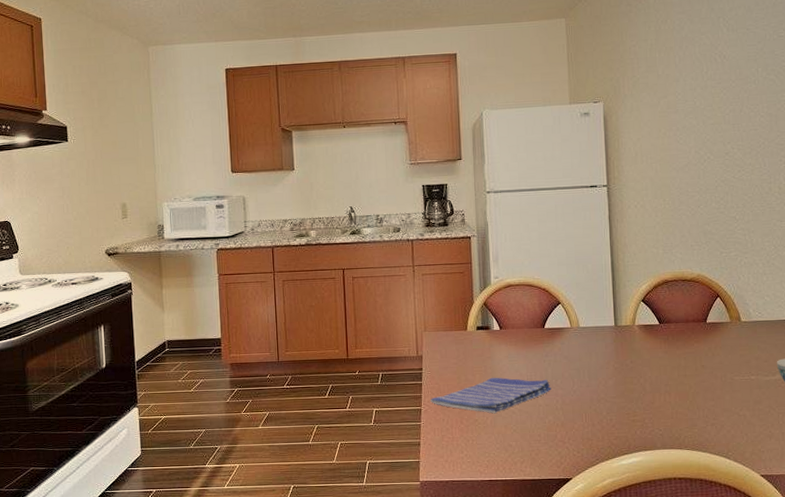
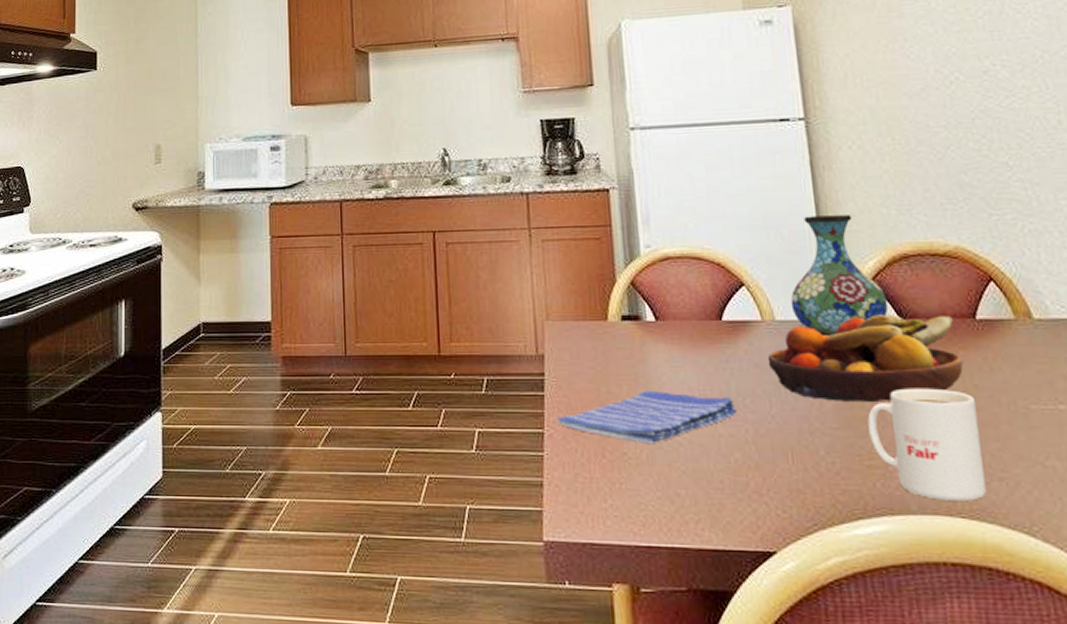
fruit bowl: none [573,320,697,380] -> present [767,314,964,403]
vase: none [590,254,653,337] -> present [790,215,889,337]
mug: none [634,368,703,440] -> present [867,388,986,501]

